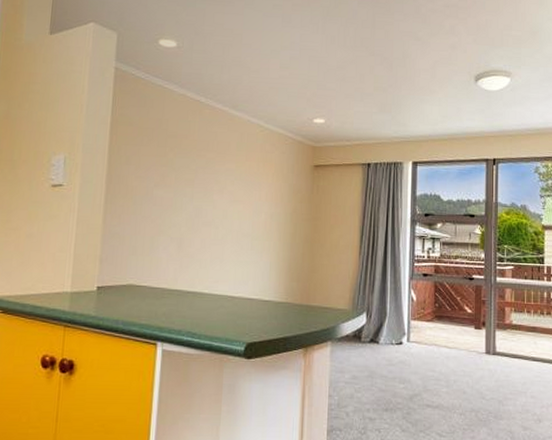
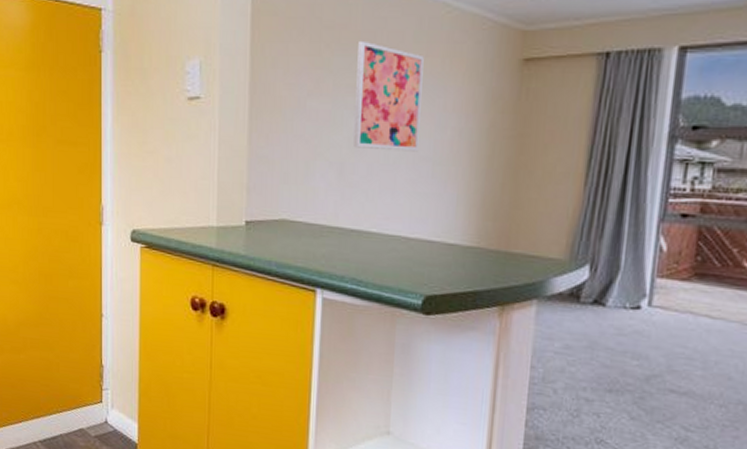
wall art: none [190,147,244,230] -> present [353,40,424,152]

